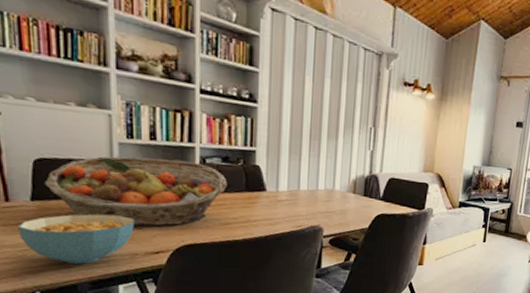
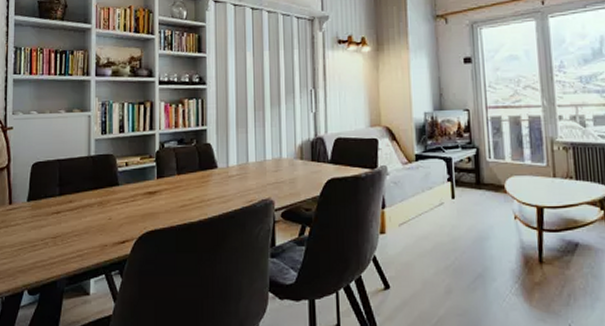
cereal bowl: present [18,214,134,264] -> none [16,208,105,259]
fruit basket: present [44,156,227,227] -> none [38,148,183,217]

